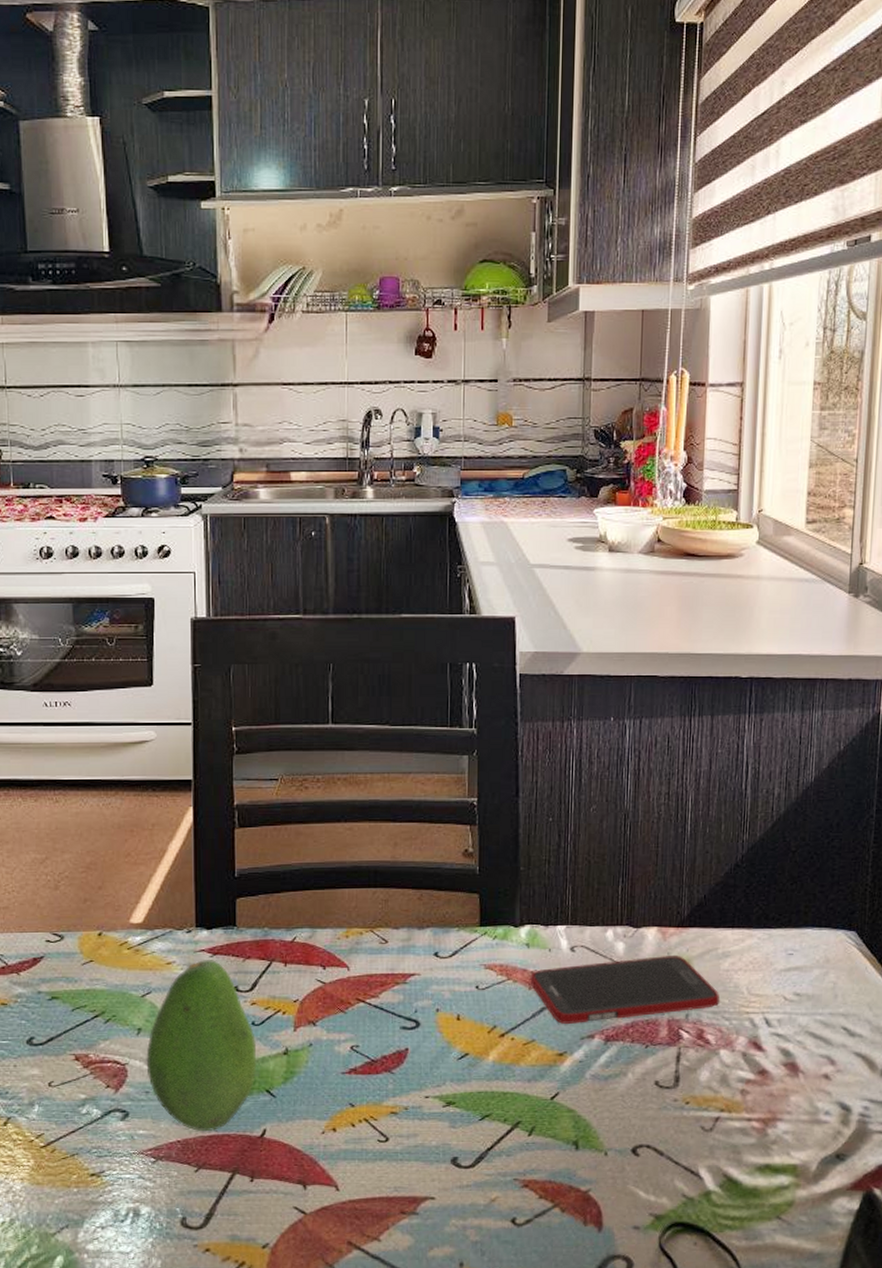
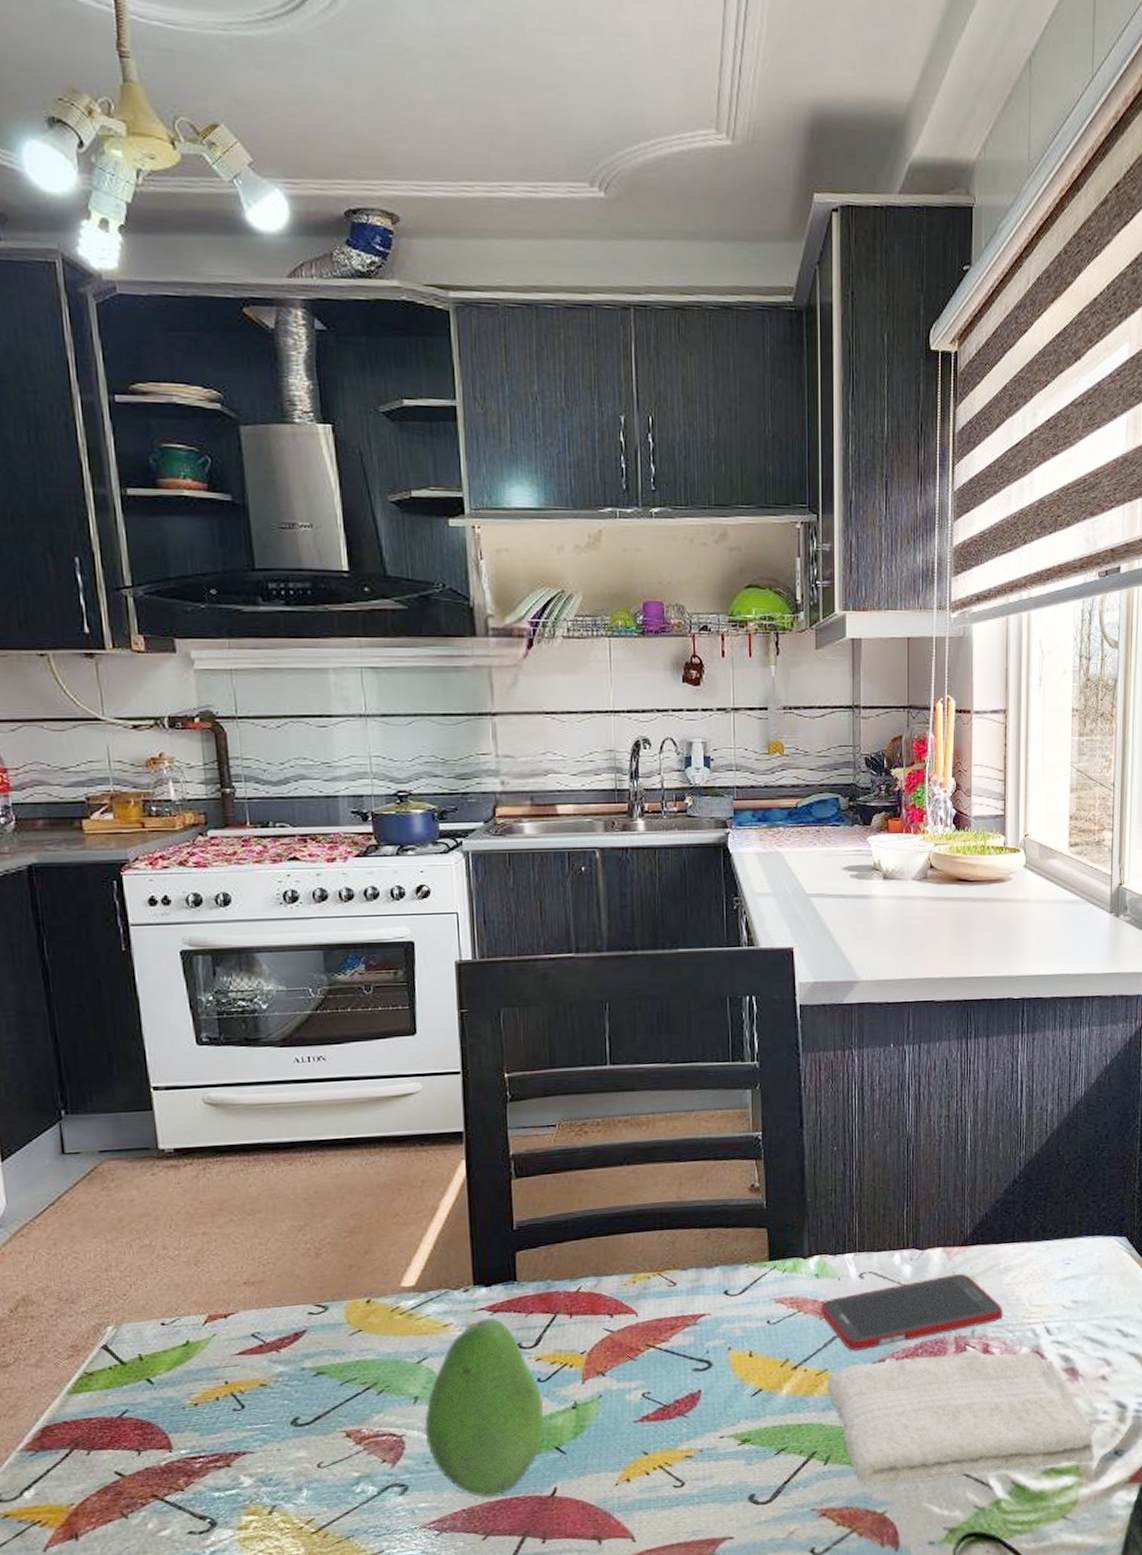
washcloth: none [533,1034,817,1165] -> present [826,1349,1097,1486]

